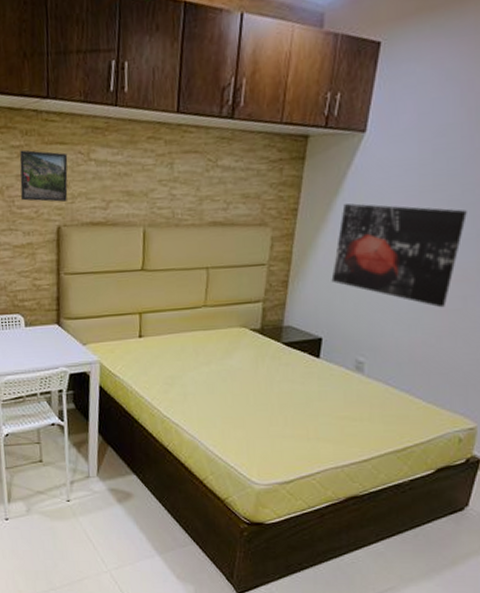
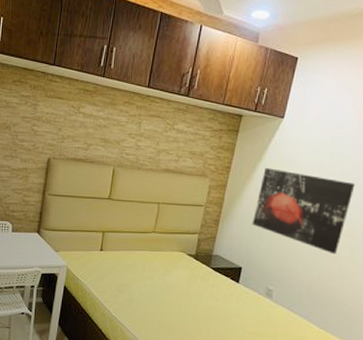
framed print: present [19,149,68,202] -> none [23,99,63,140]

